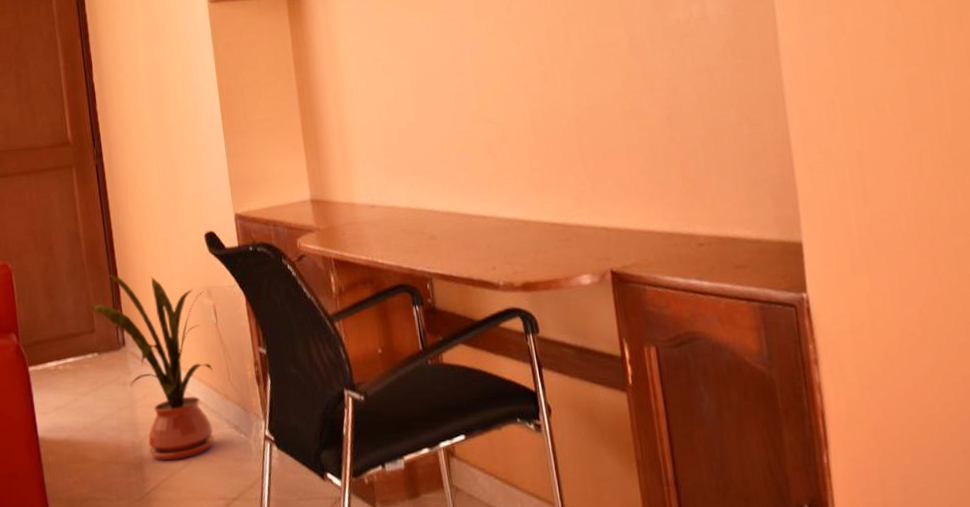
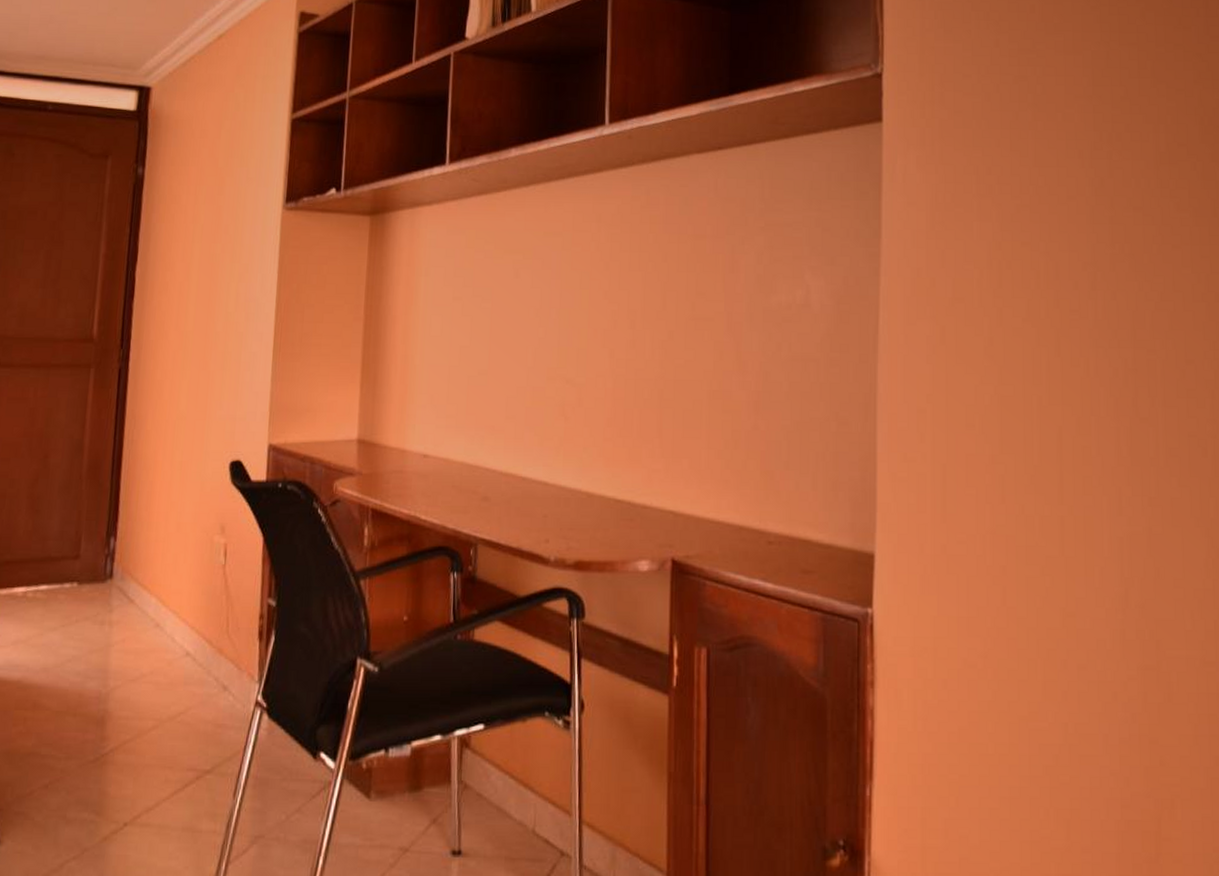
house plant: present [87,272,215,461] -> none [76,491,217,719]

